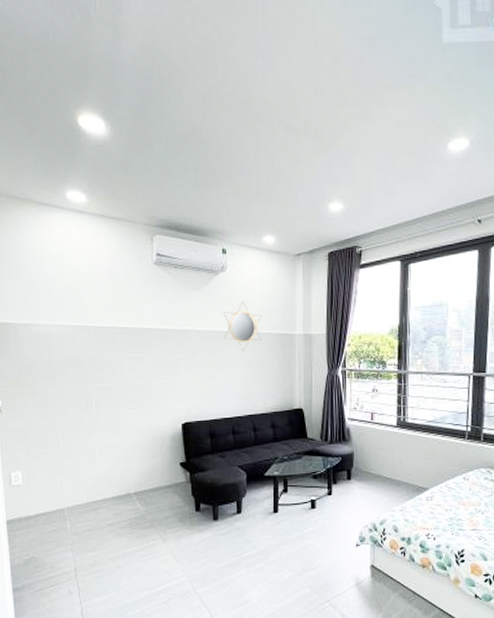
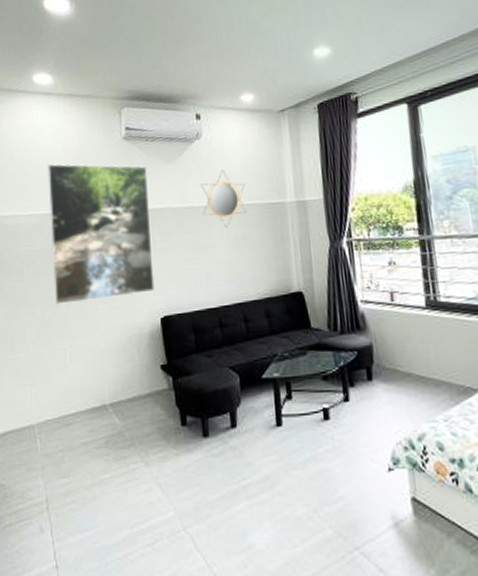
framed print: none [79,280,179,407] -> present [46,164,156,305]

